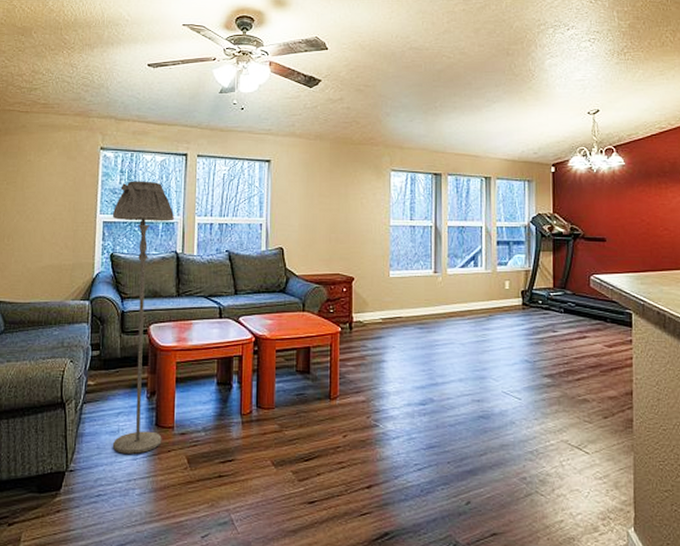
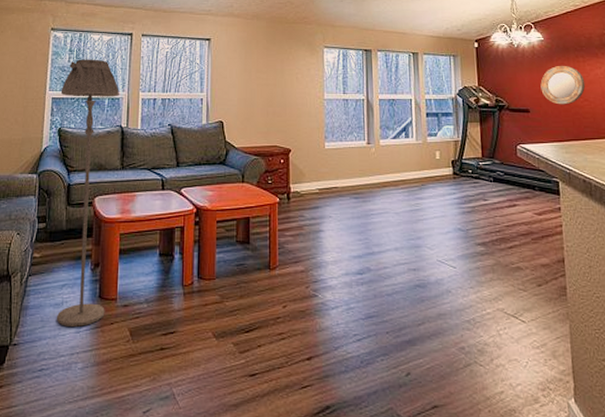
home mirror: none [619,192,666,234] -> present [540,65,586,105]

